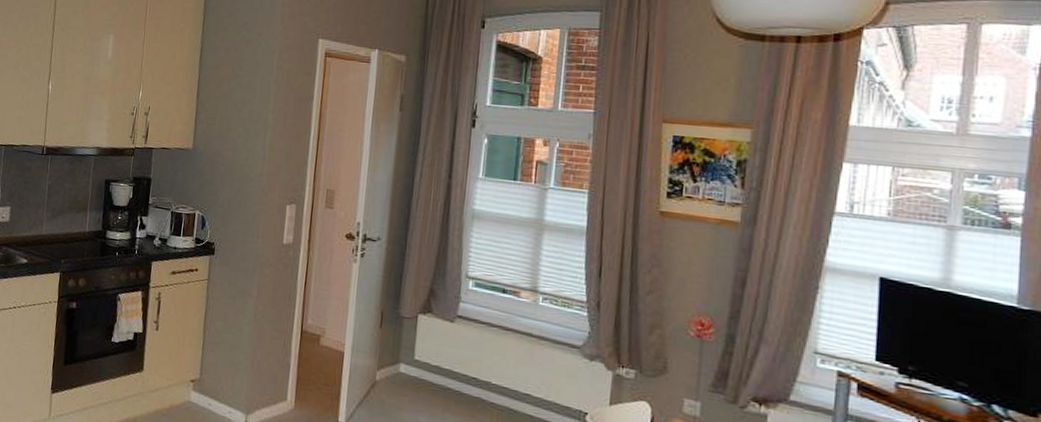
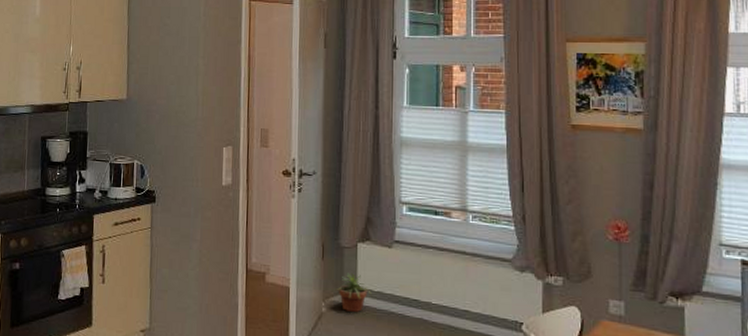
potted plant: none [388,343,430,385] -> present [332,273,373,313]

